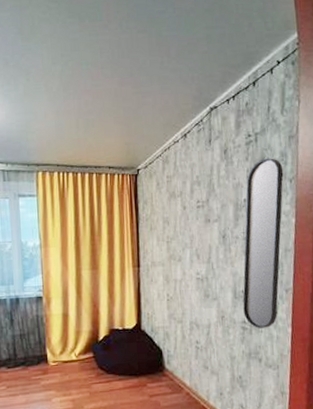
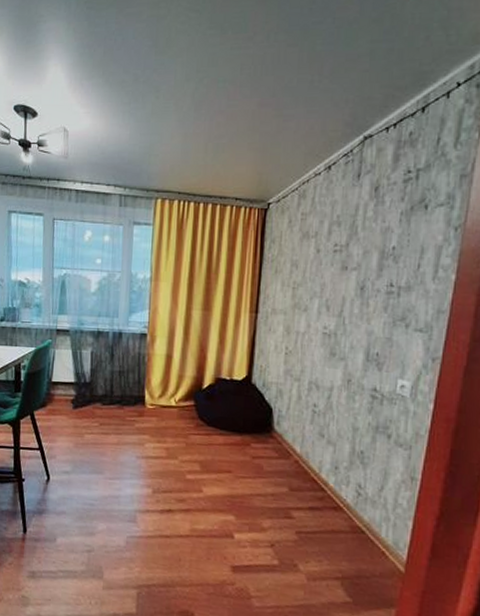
home mirror: present [243,158,284,328] -> none [375,200,448,400]

